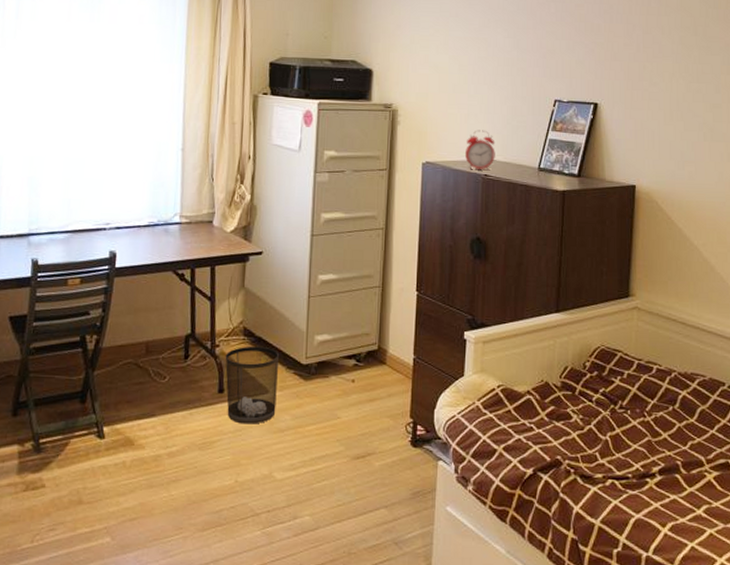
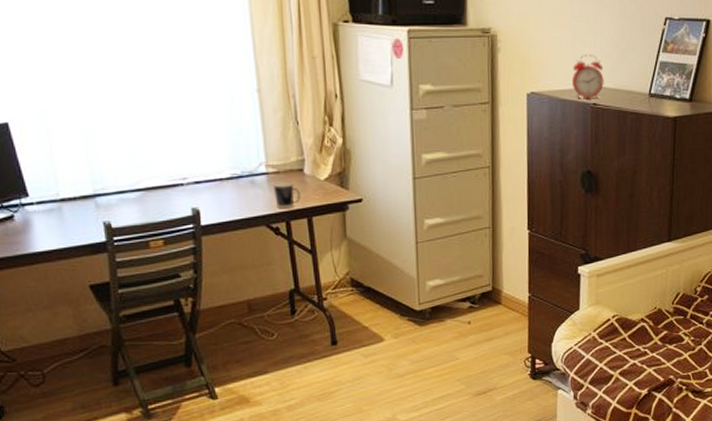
mug: none [183,232,207,257] -> present [272,182,301,209]
waste bin: present [225,346,279,424] -> none [334,296,393,373]

